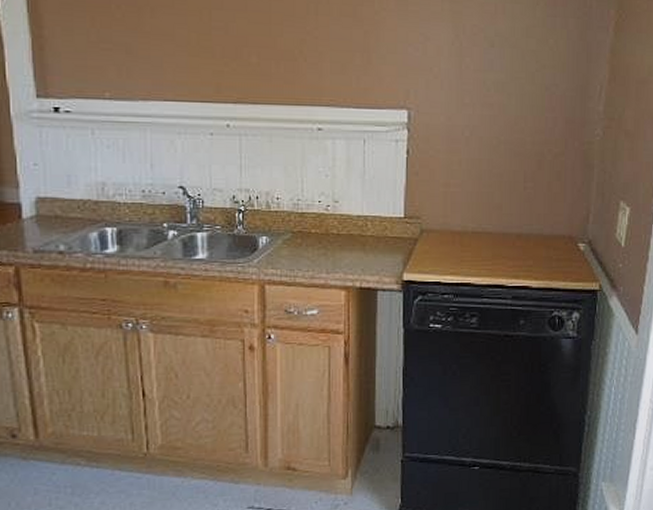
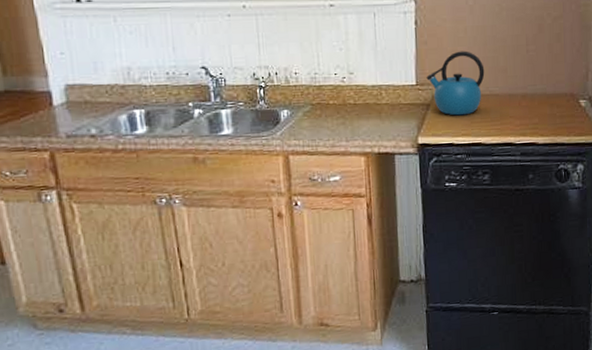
kettle: none [416,184,478,253] -> present [426,51,485,116]

